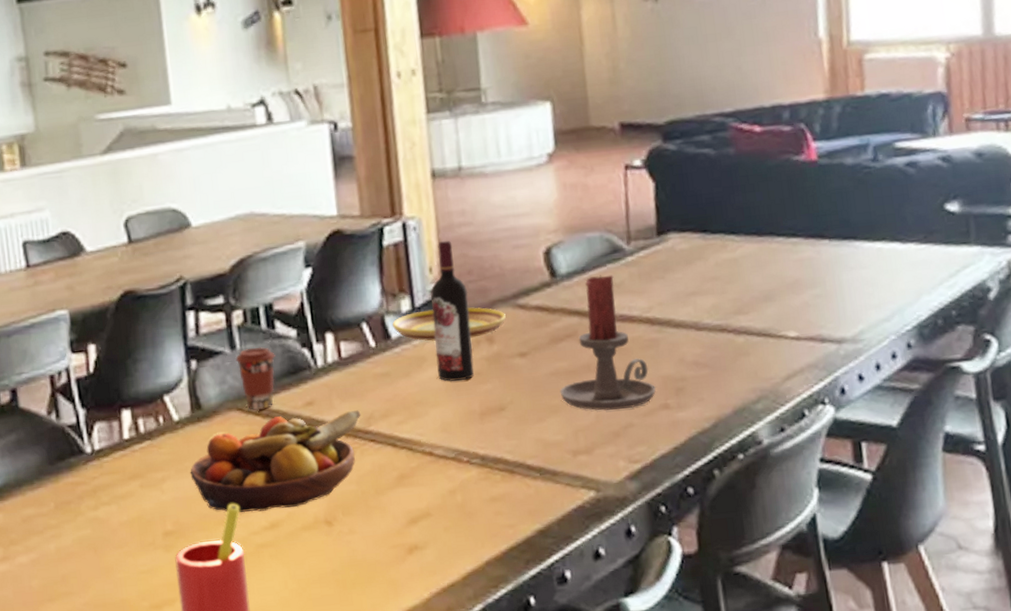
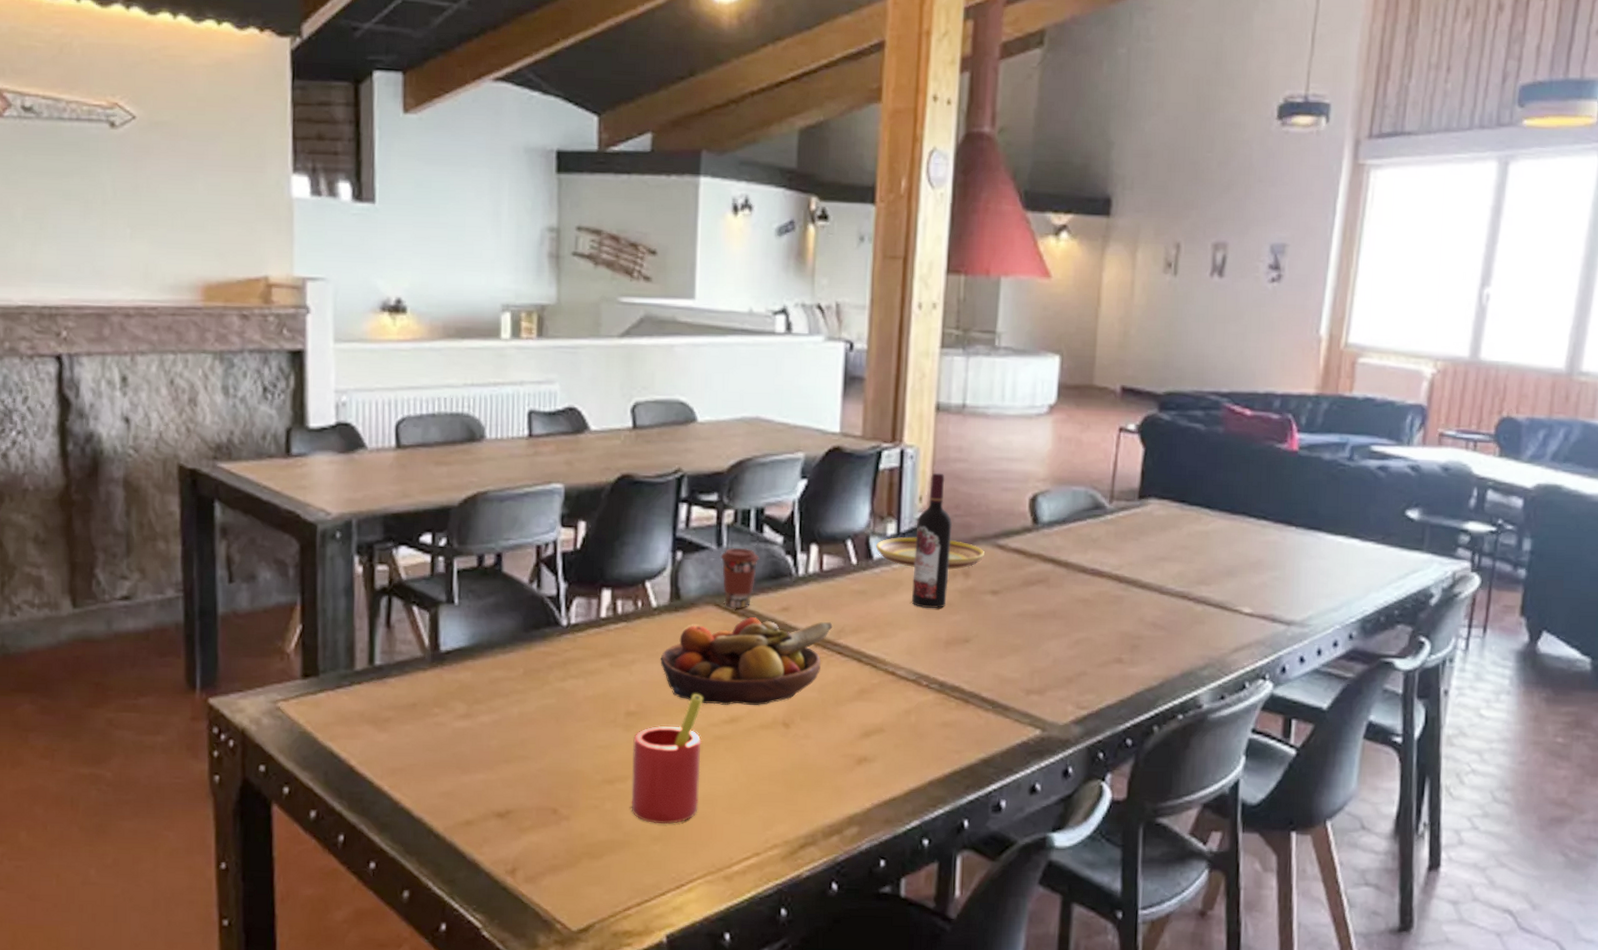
candle holder: present [559,275,656,411] -> none [1023,528,1113,658]

